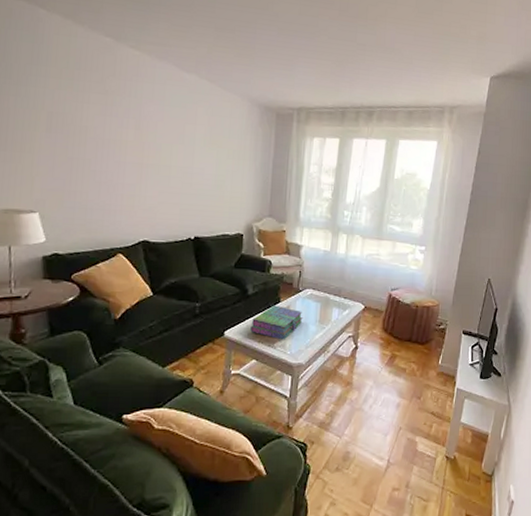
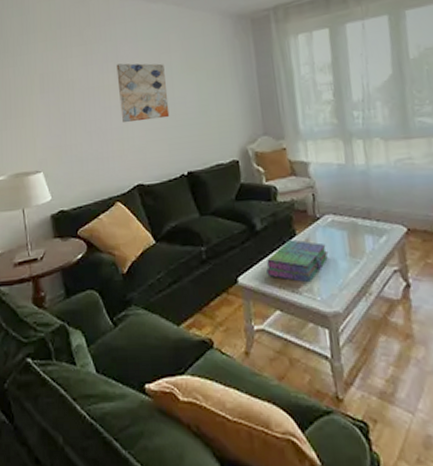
wall art: none [135,122,188,185] -> present [116,63,170,123]

